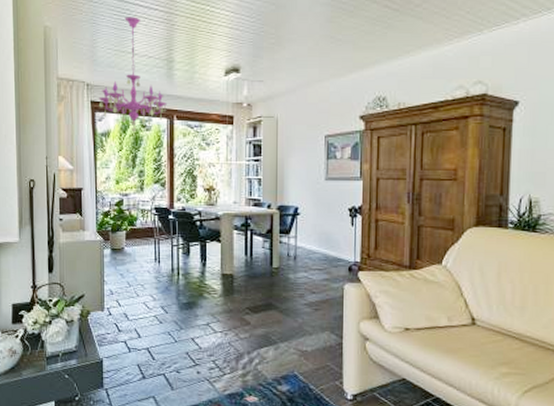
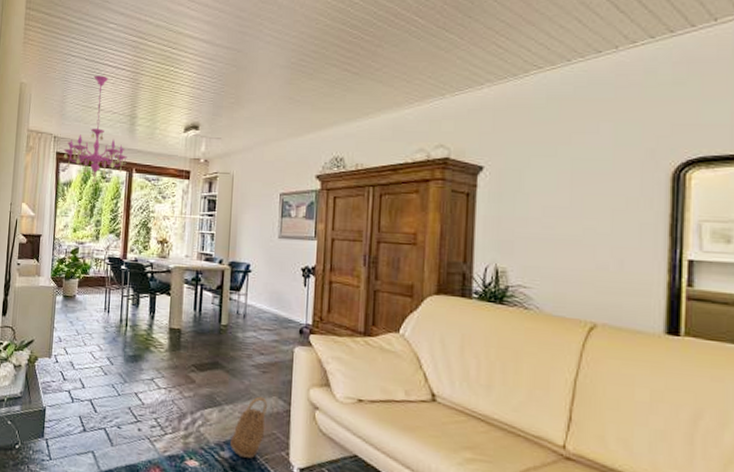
basket: none [286,332,321,390] -> present [229,396,268,458]

